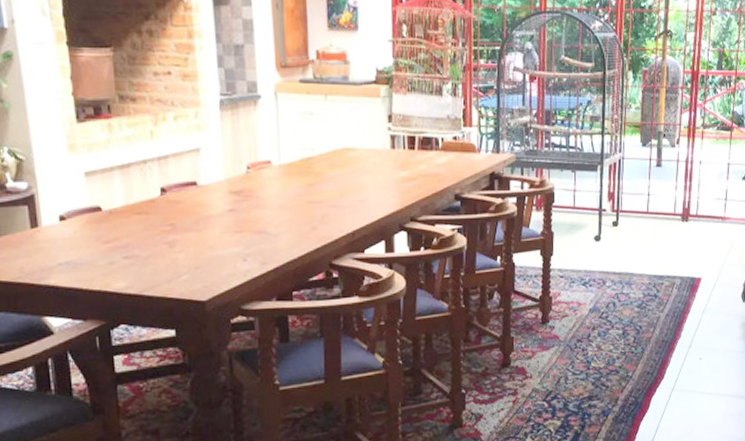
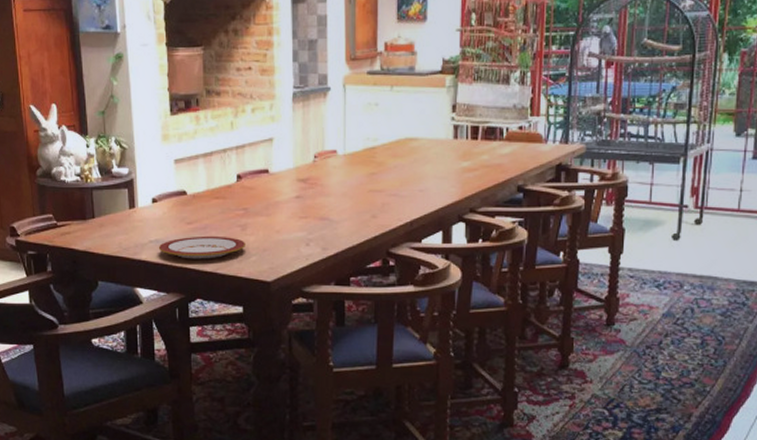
plate: none [70,254,176,282] -> present [158,235,246,259]

